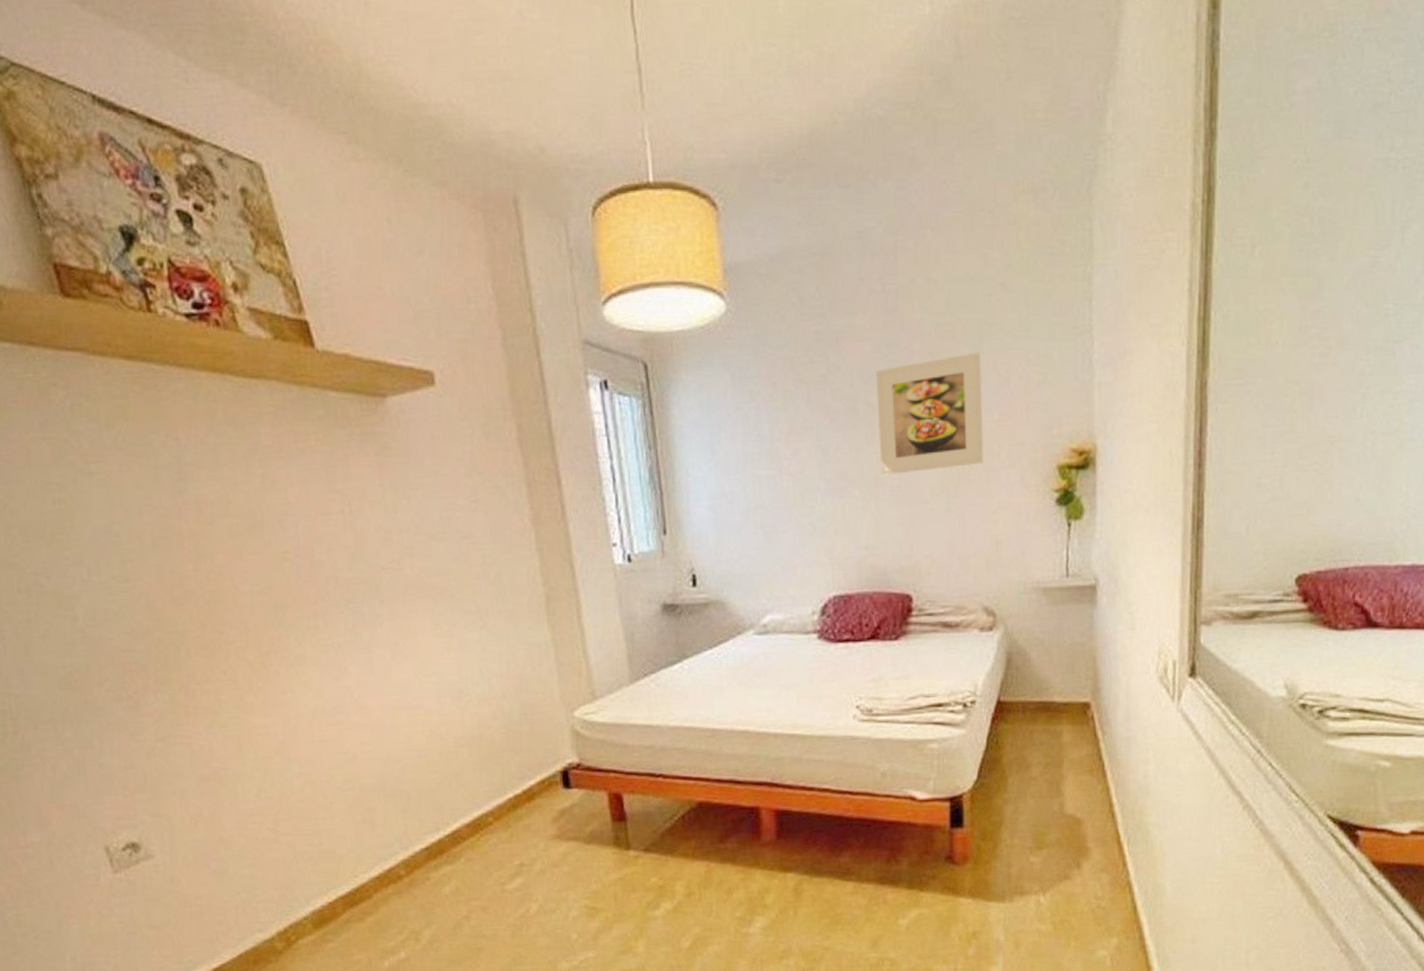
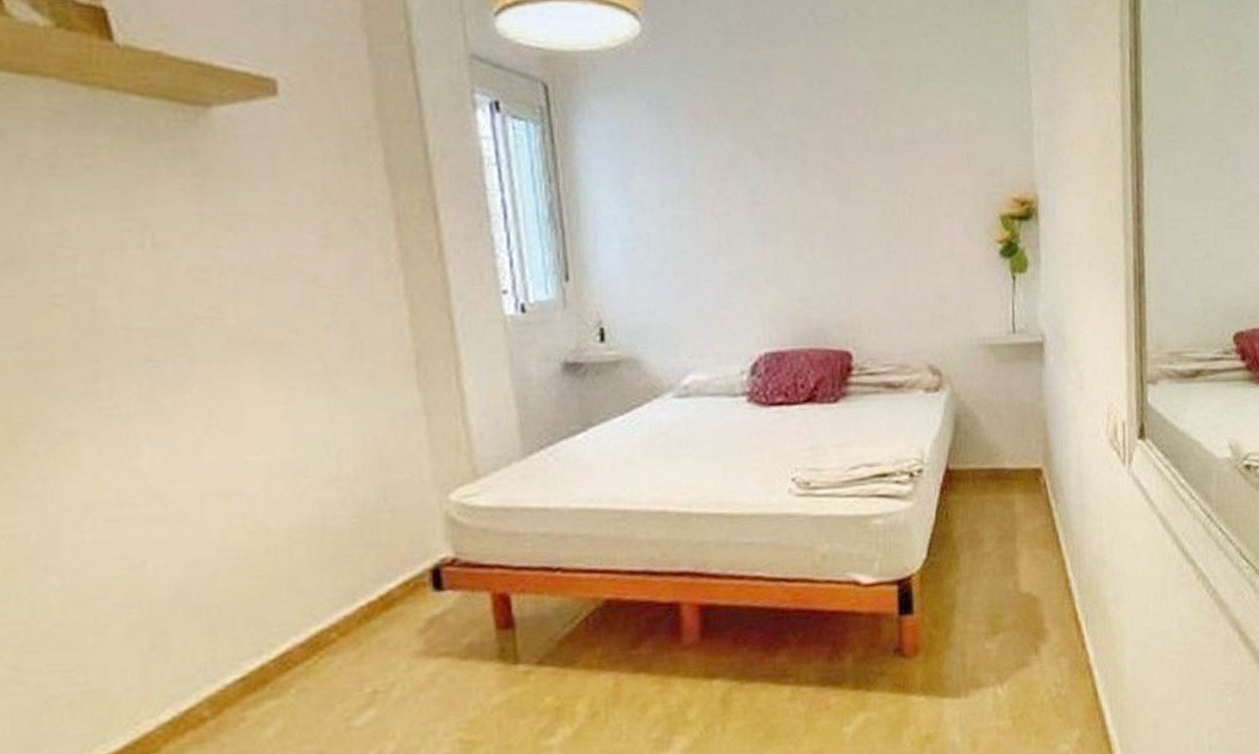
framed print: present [875,353,983,476] -> none [808,94,924,221]

